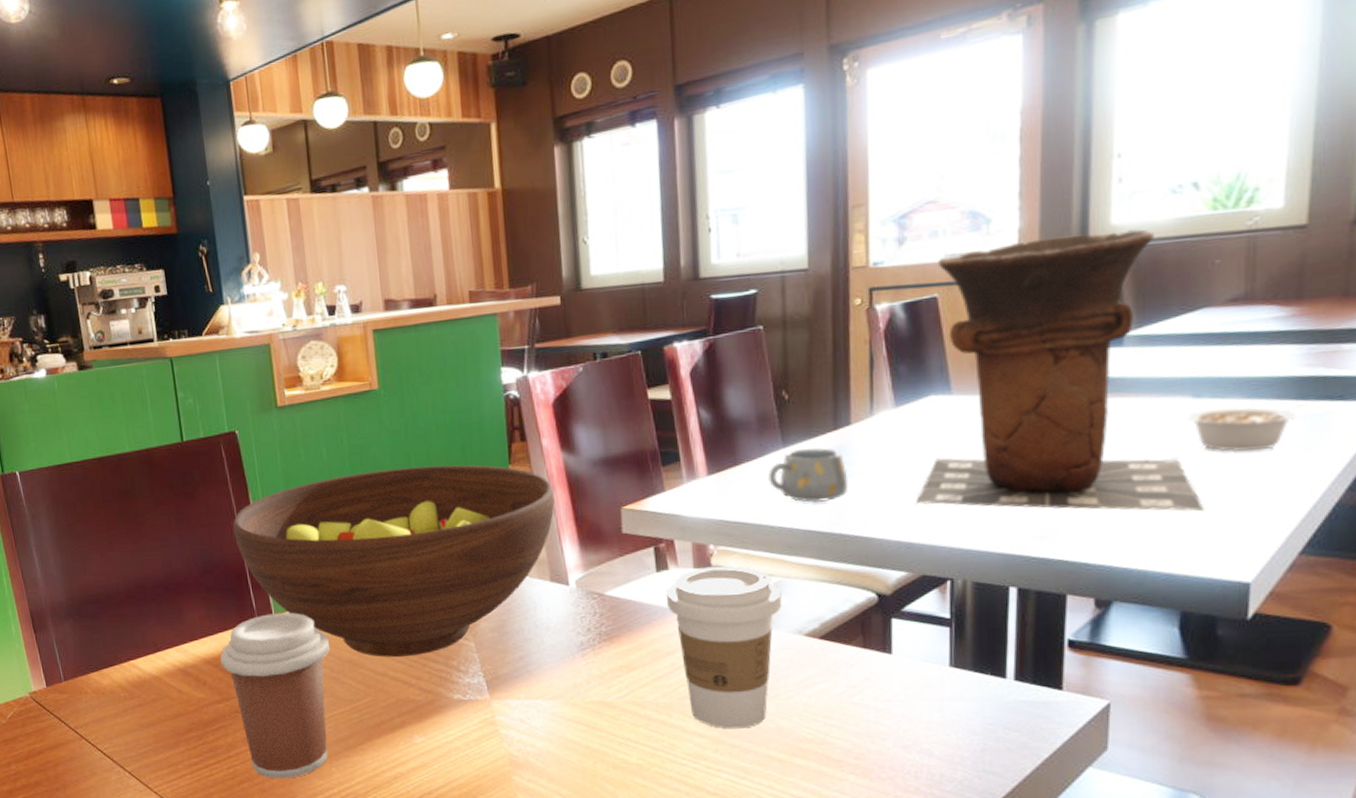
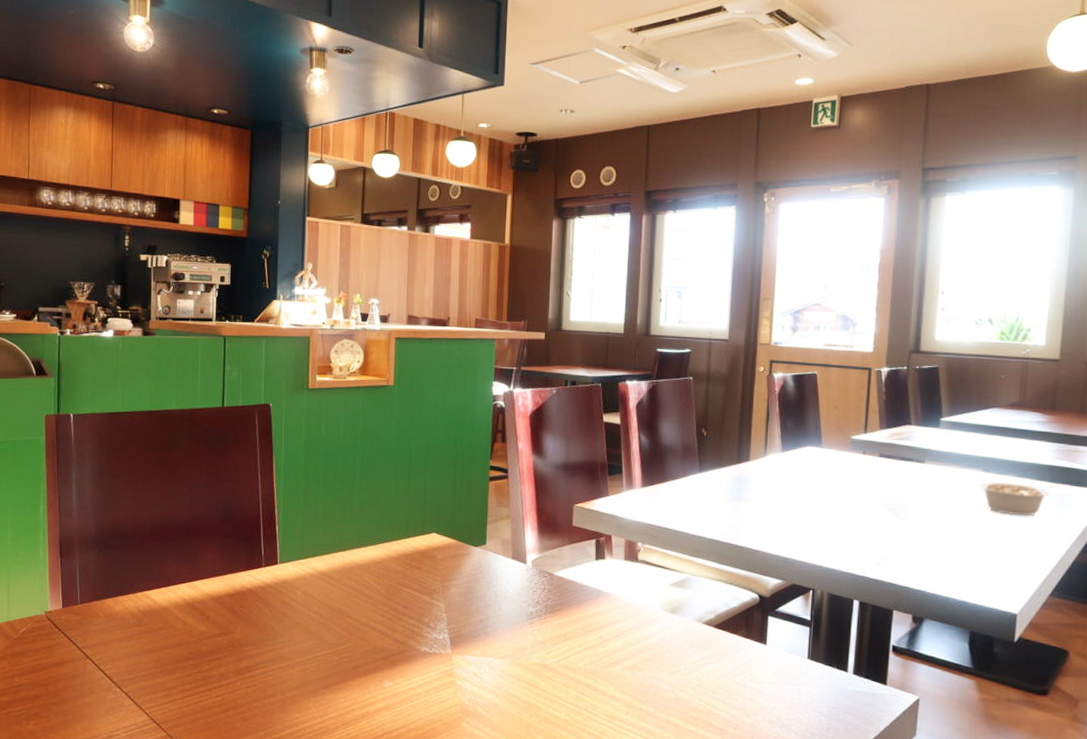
coffee cup: present [220,612,330,779] -> none [225,562,323,710]
fruit bowl: present [232,464,555,657] -> none [254,451,523,611]
coffee cup: present [666,565,782,729] -> none [600,560,689,696]
mug: present [768,448,849,504] -> none [687,474,745,519]
vase: present [916,229,1204,512] -> none [792,342,988,557]

